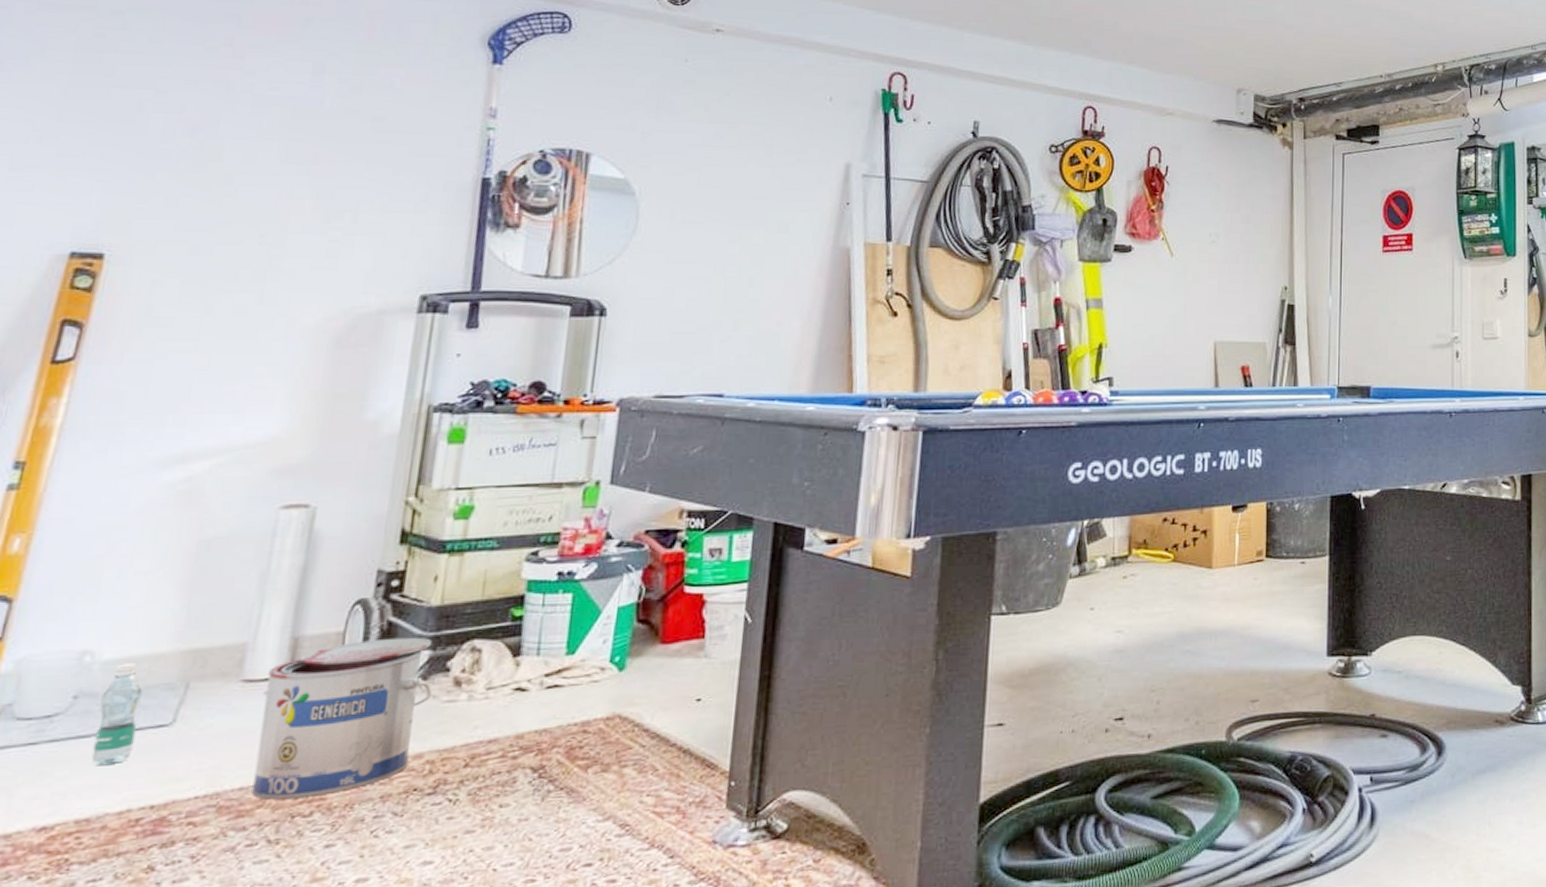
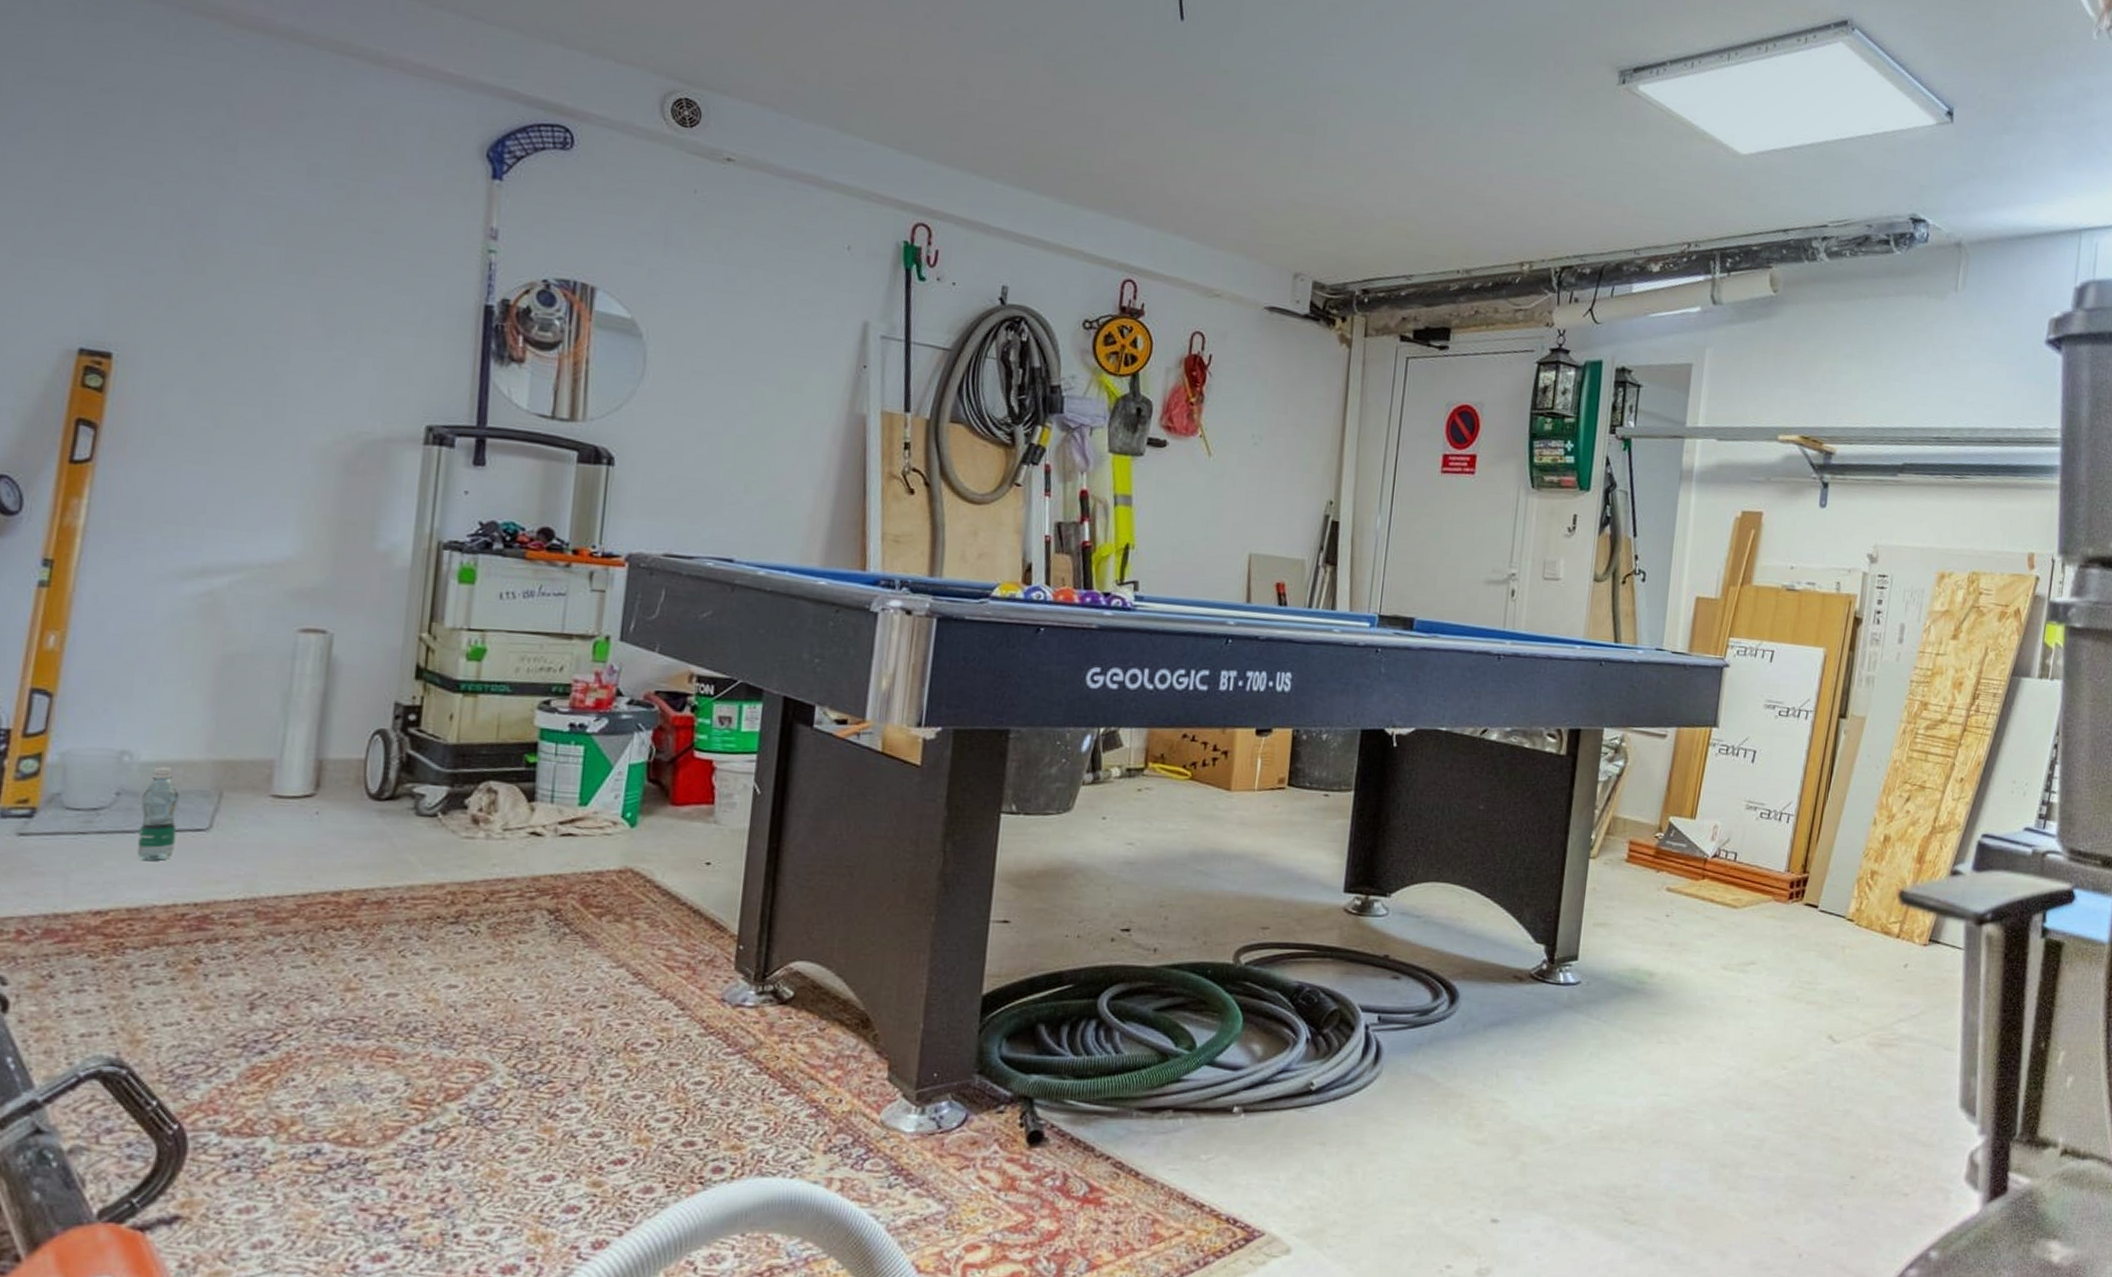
paint can: present [251,637,433,800] -> none [286,770,451,913]

